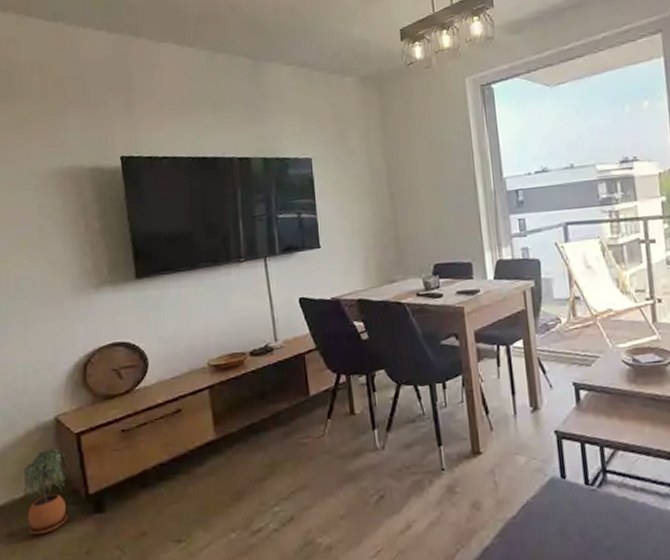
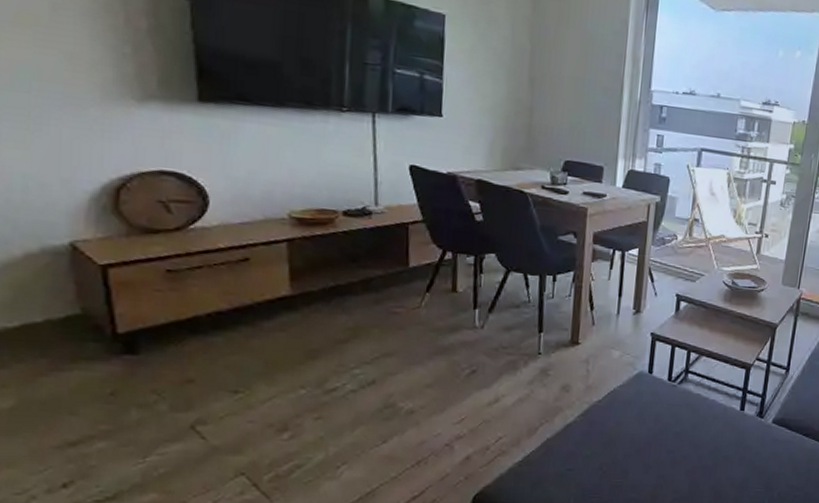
potted plant: present [23,448,70,535] -> none [20,277,91,370]

